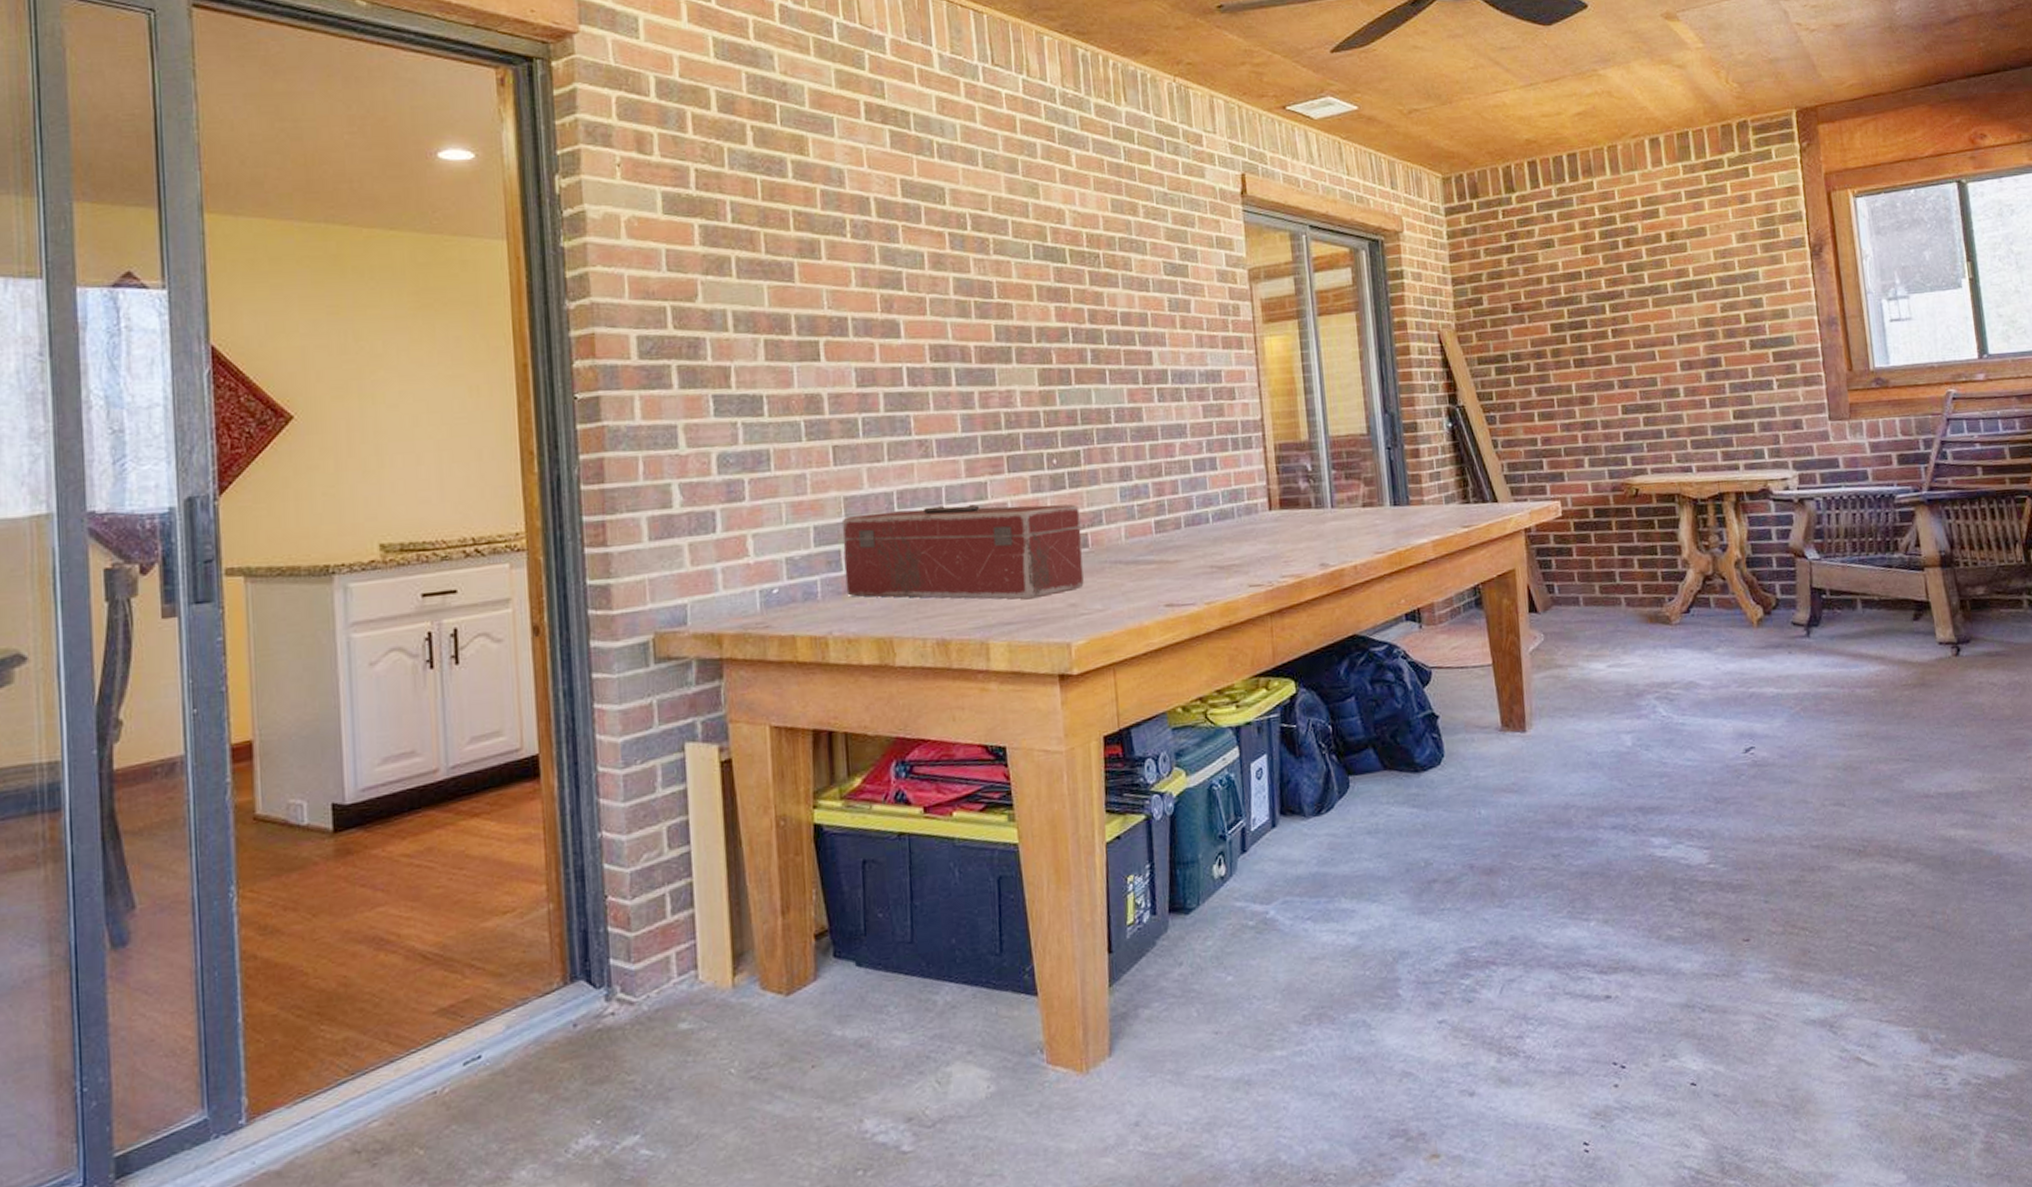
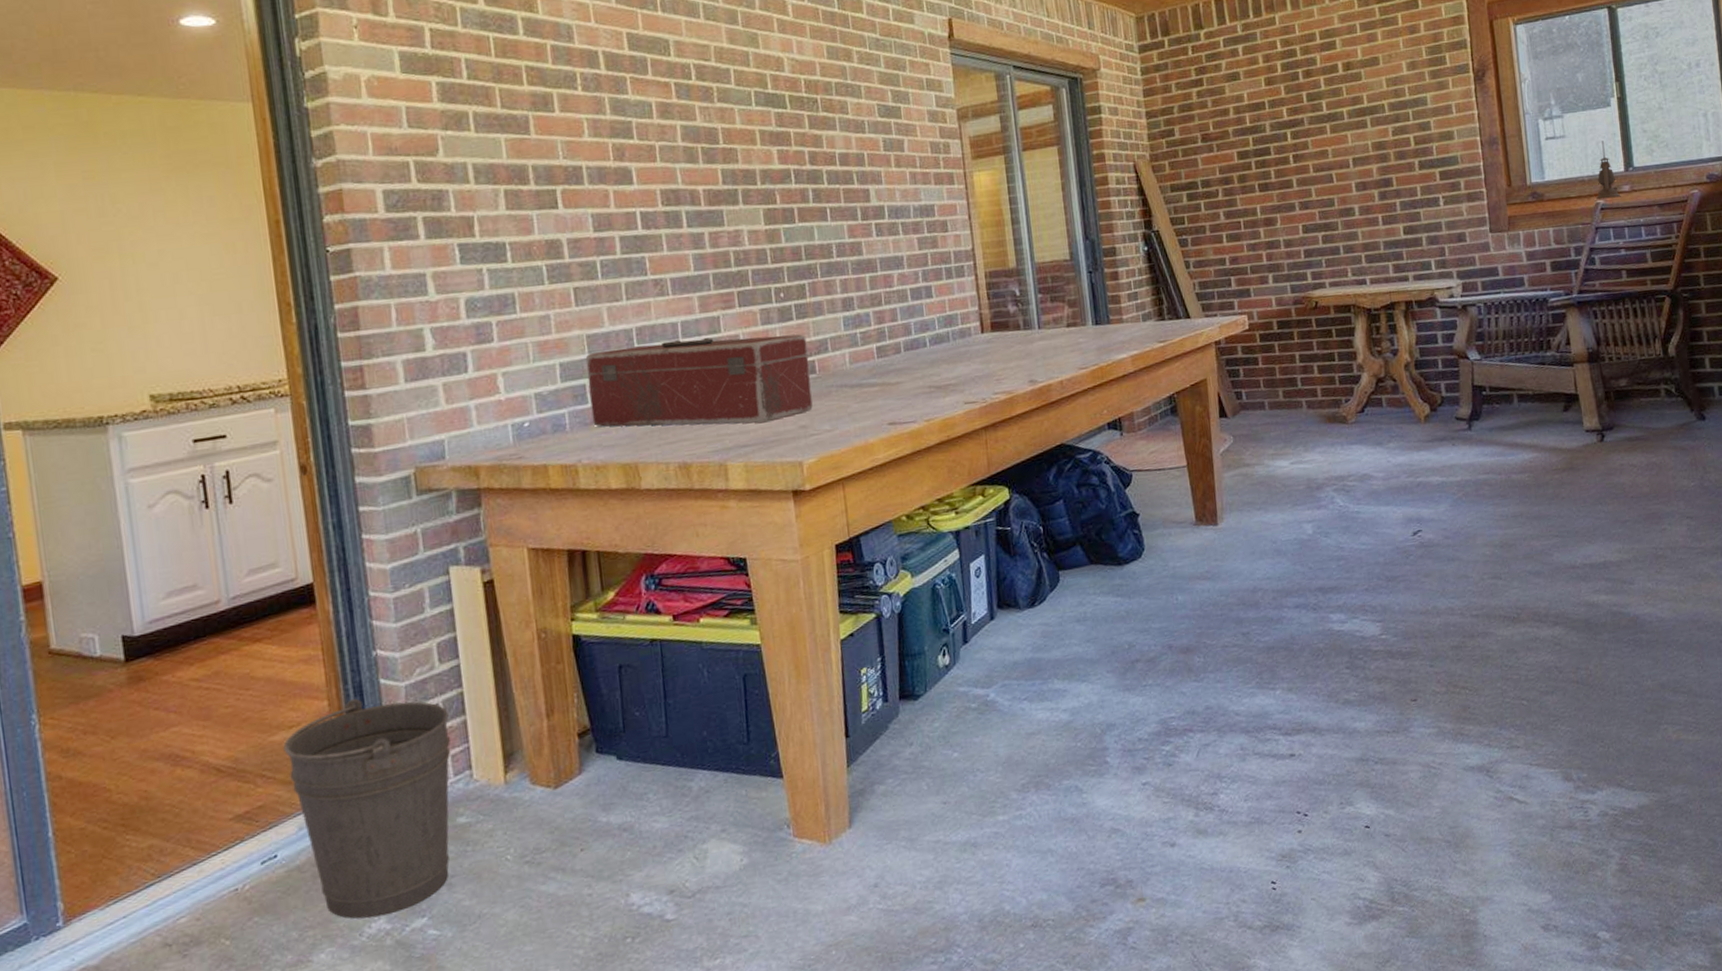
bucket: none [495,883,676,1133] -> present [283,698,451,919]
lantern: none [1947,324,1974,389] -> present [1596,141,1620,200]

